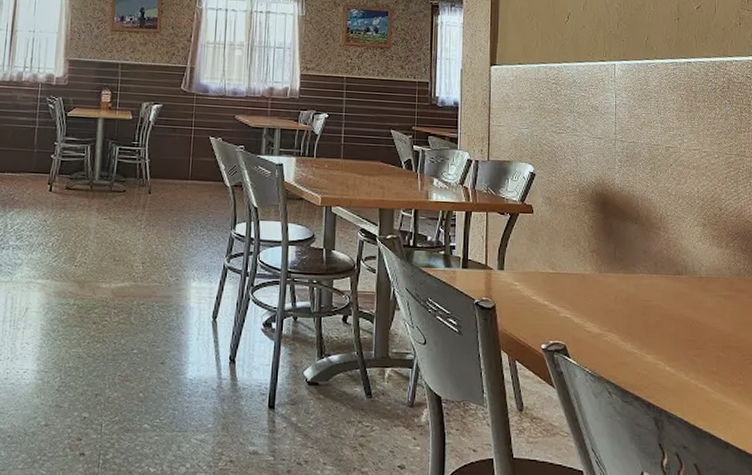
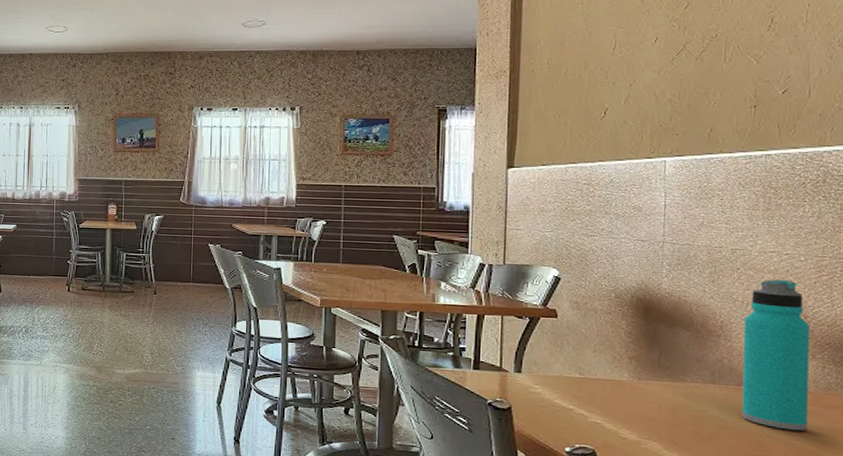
water bottle: none [677,175,726,316] -> present [741,280,811,431]

